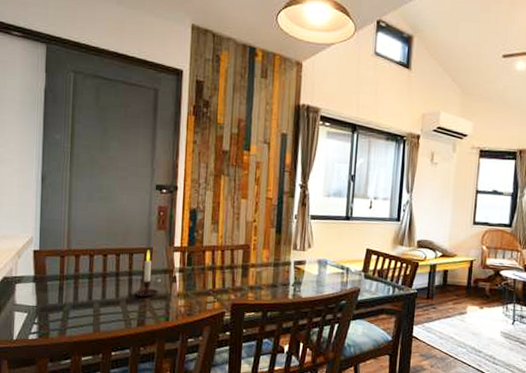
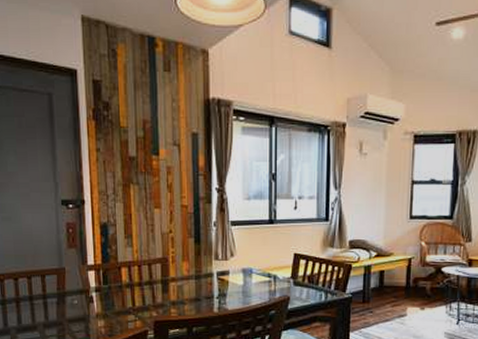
candle: present [134,249,159,297] -> none [51,270,77,321]

